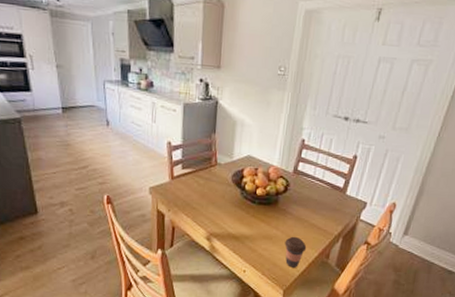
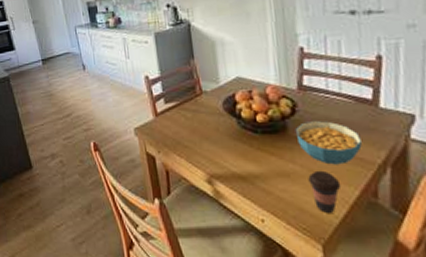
cereal bowl: none [283,199,328,233] -> present [295,121,362,165]

